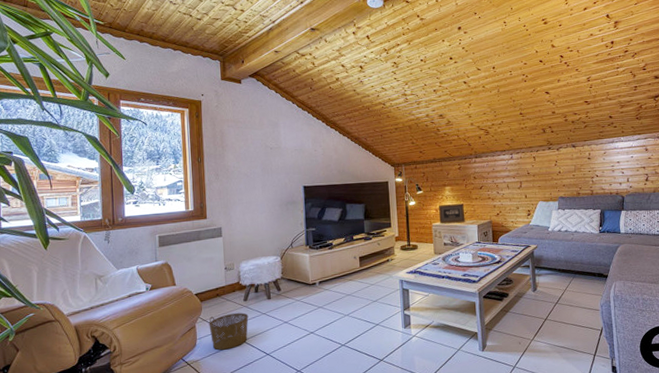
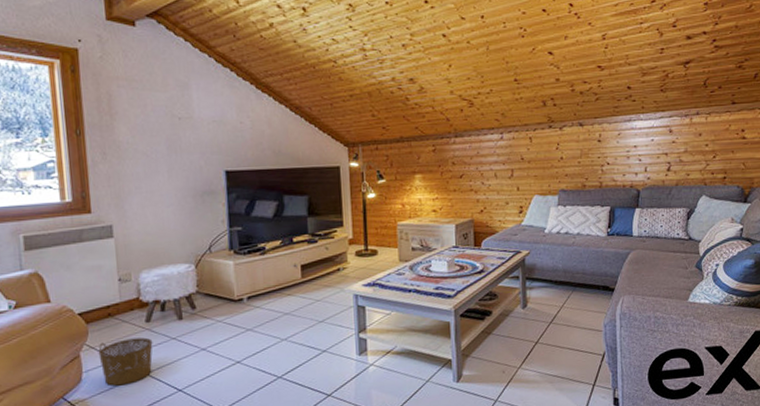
picture frame: present [438,203,466,224] -> none [405,197,440,222]

